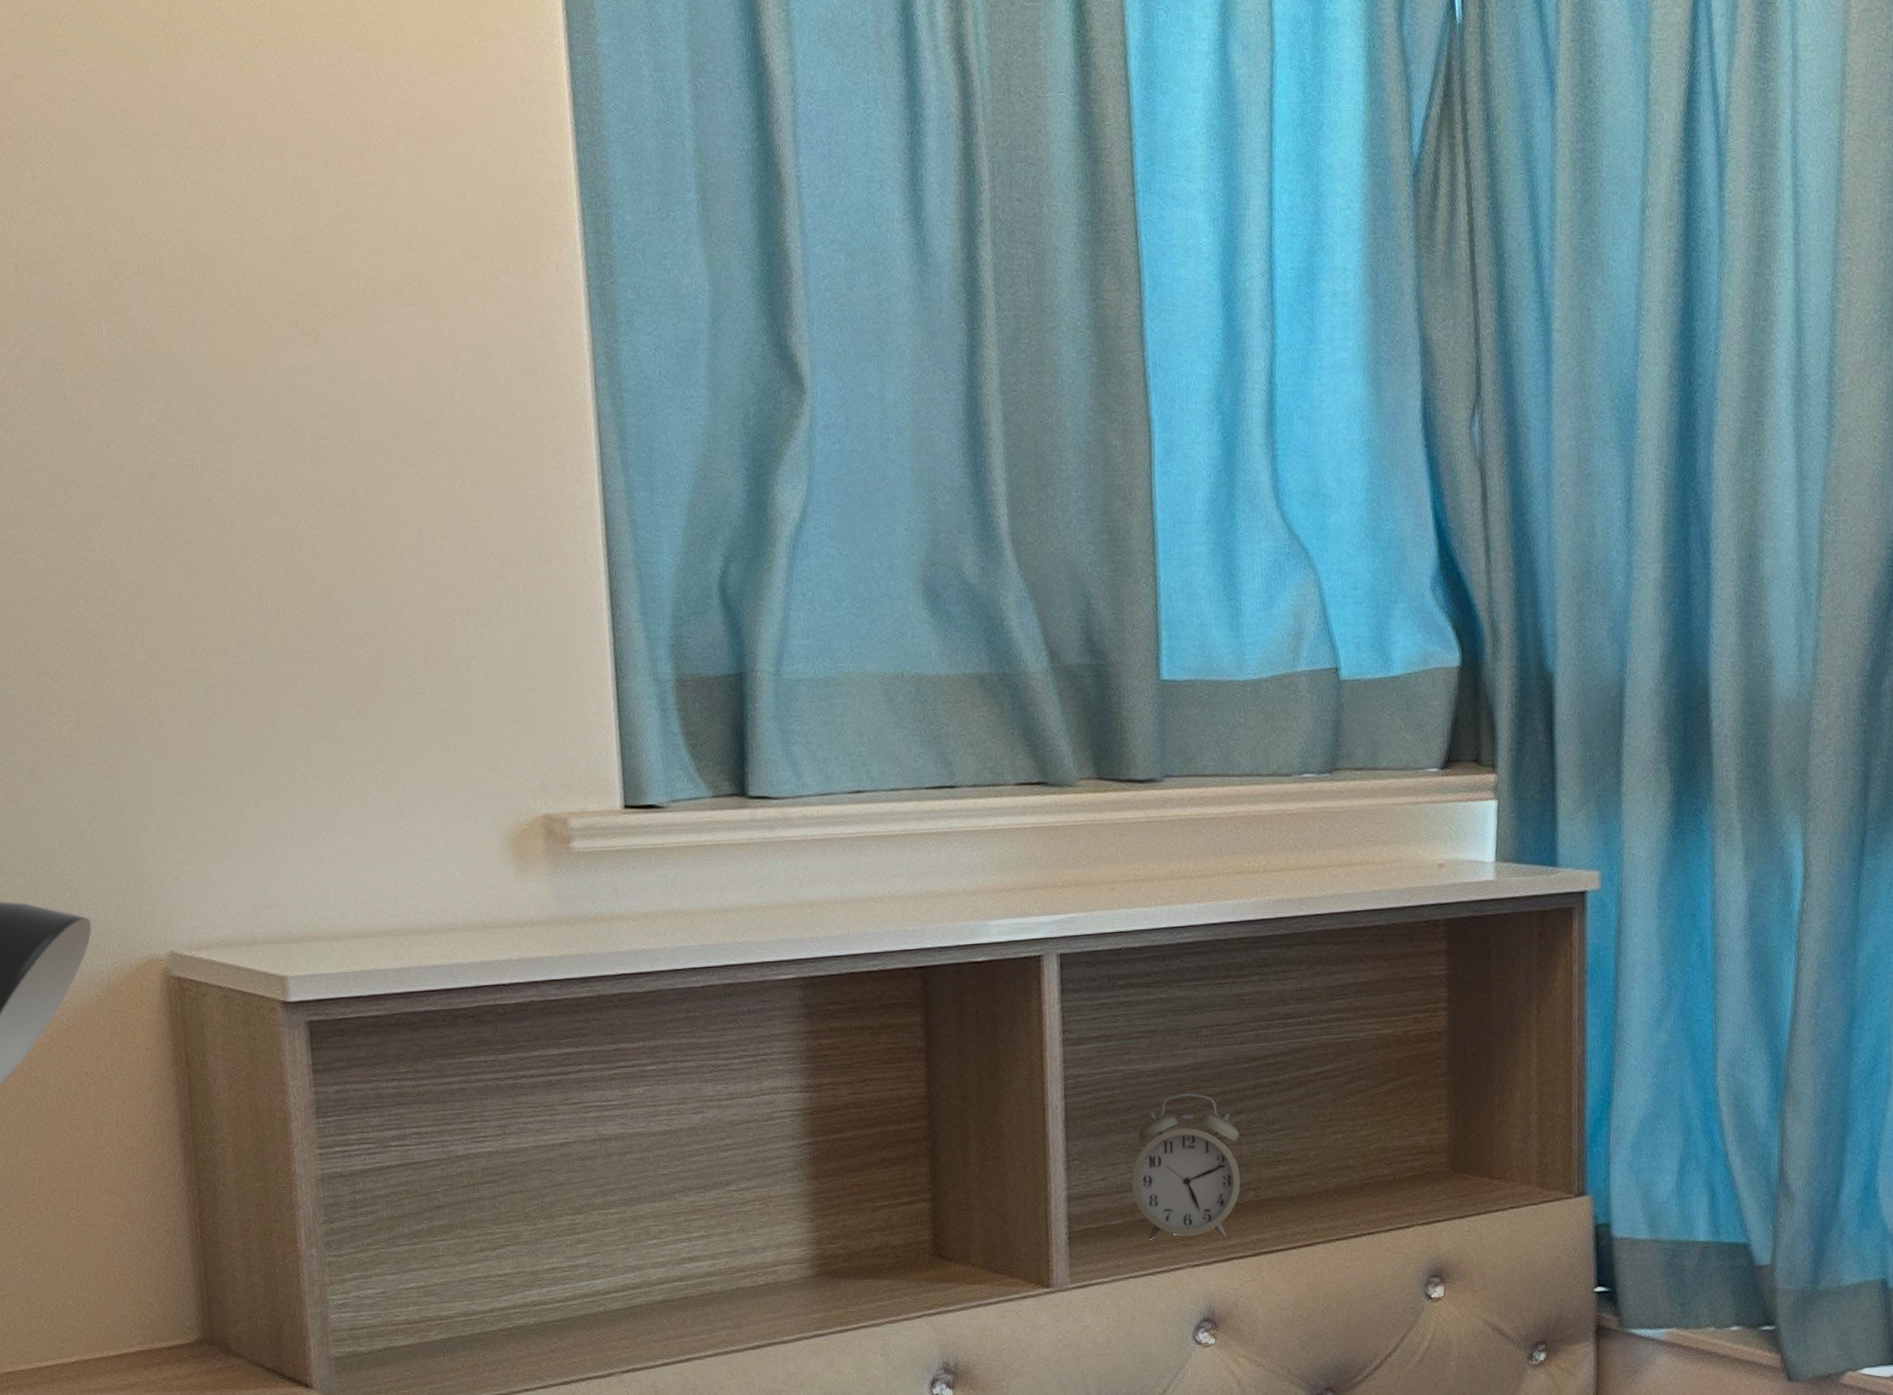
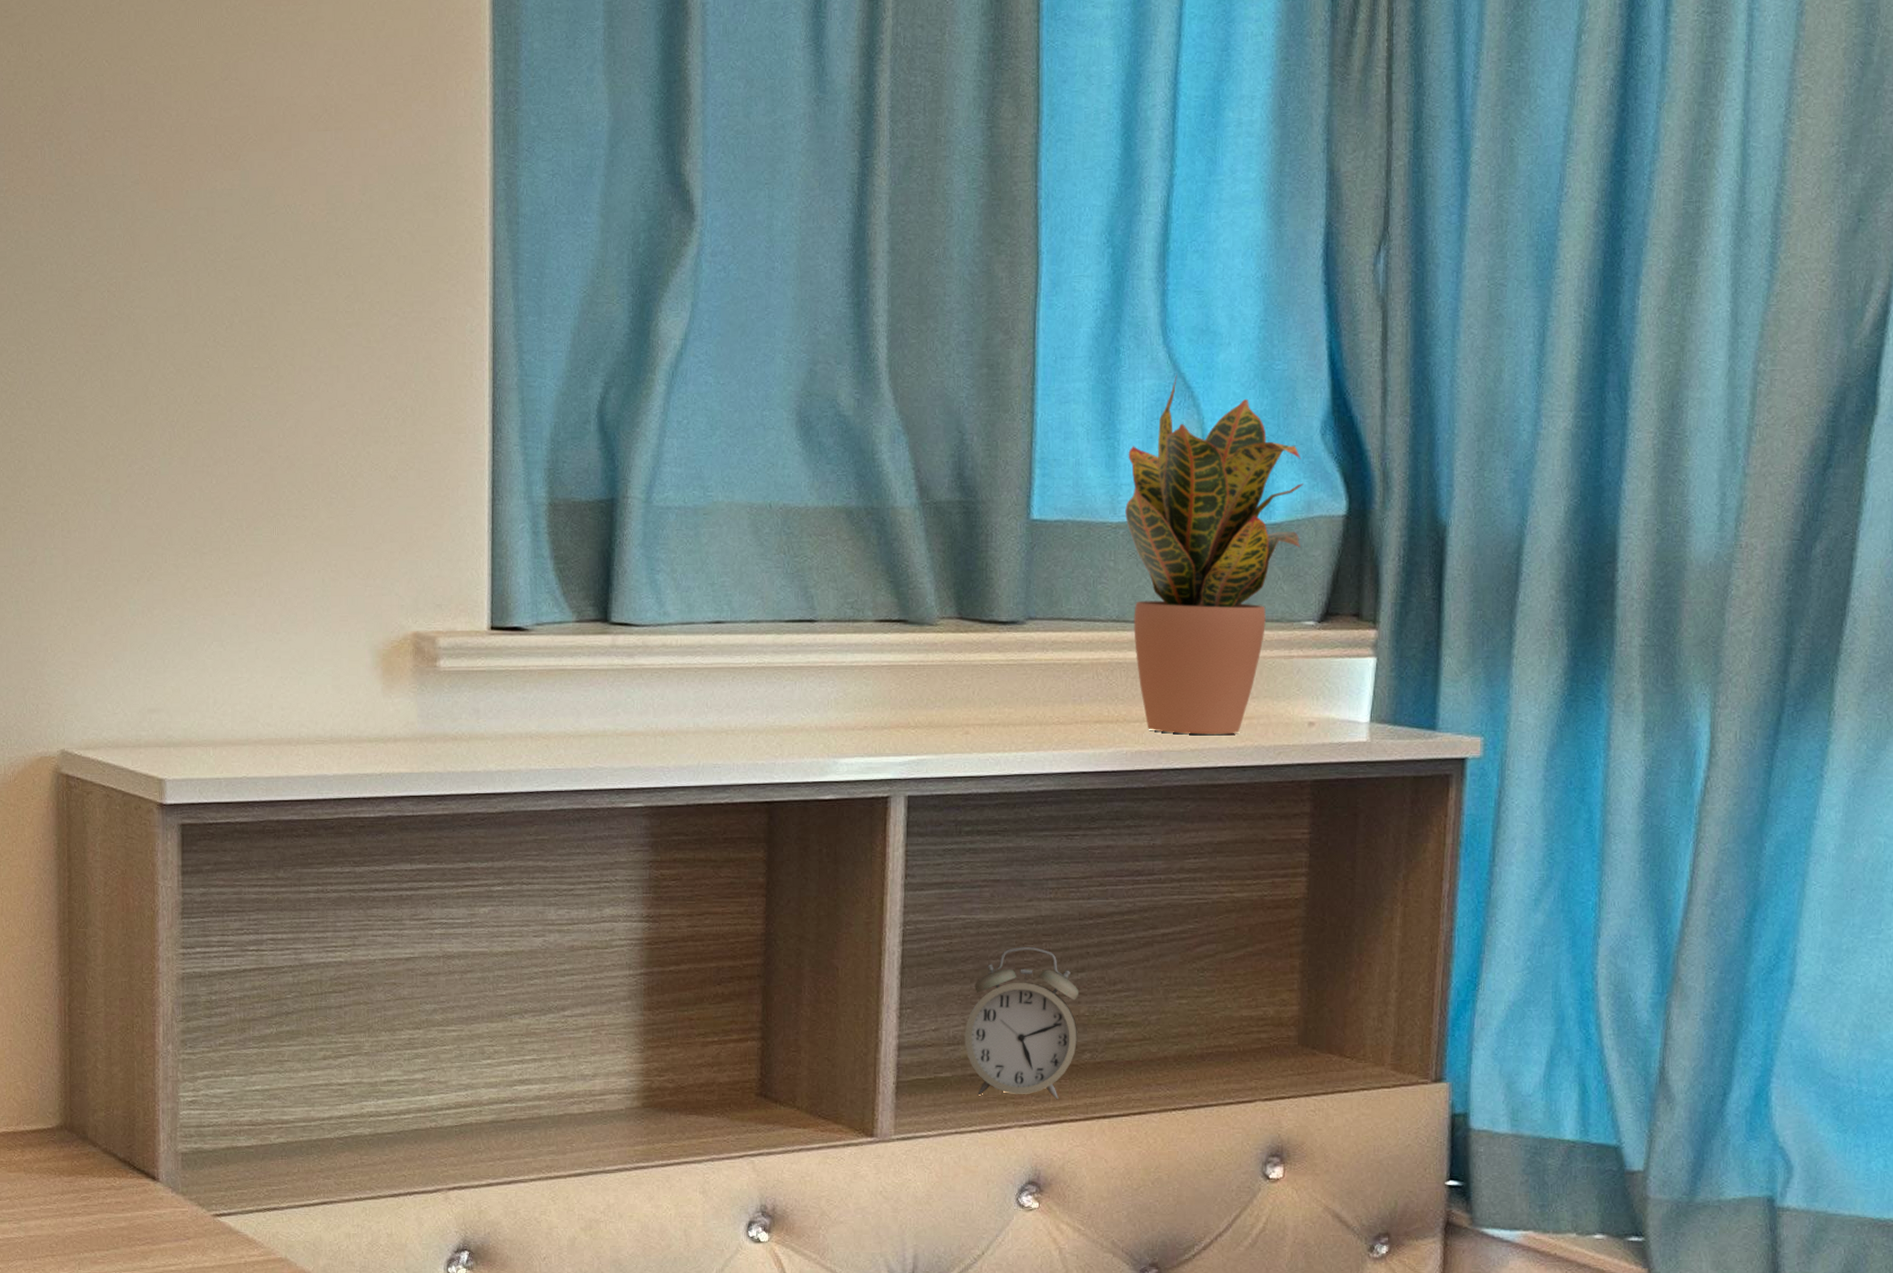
potted plant: none [1250,536,1419,881] -> present [1125,374,1303,735]

